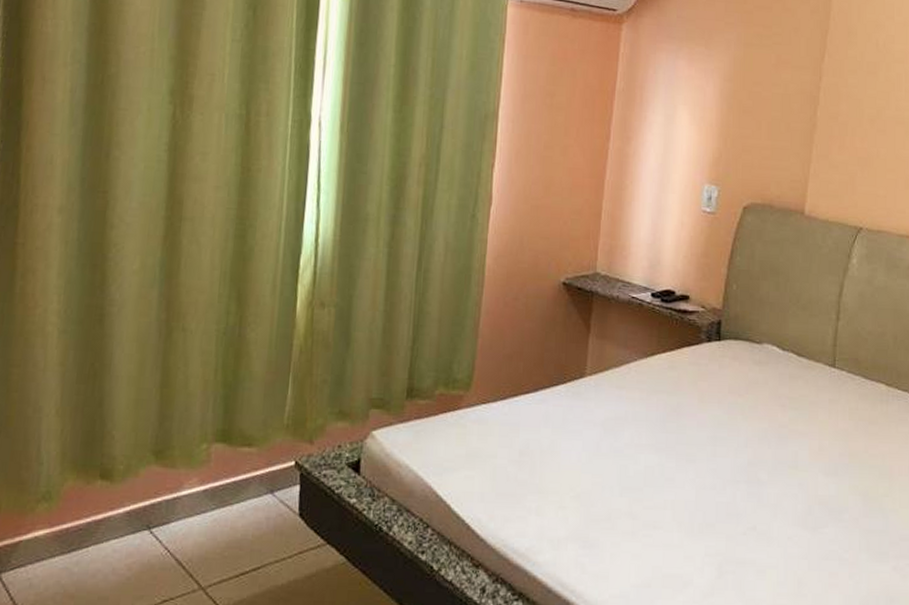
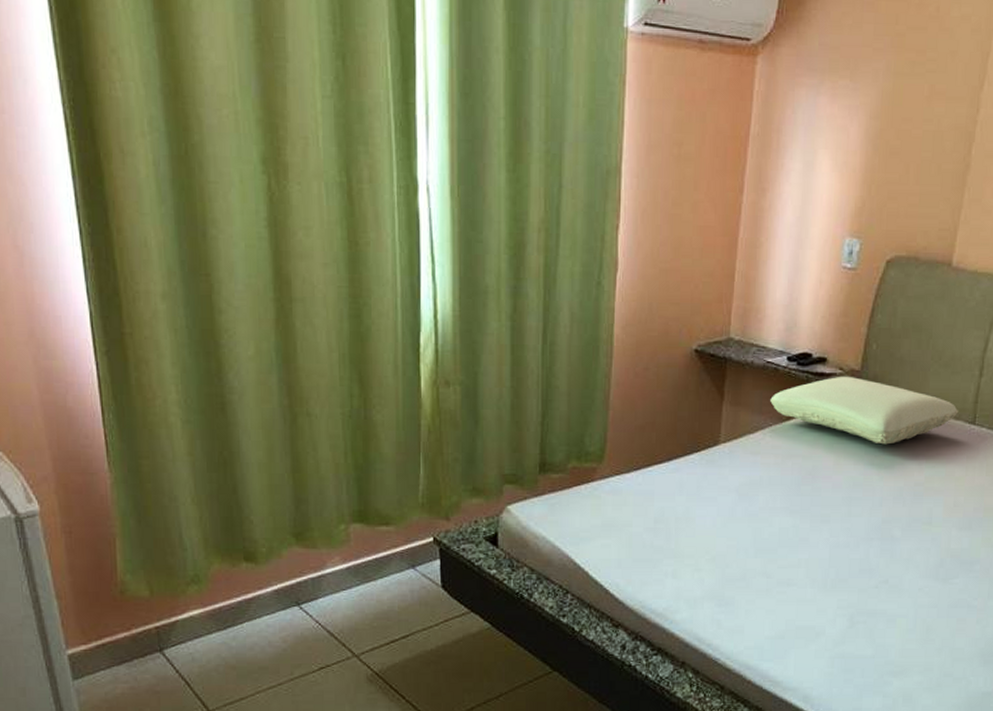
pillow: none [635,314,819,384] -> present [770,376,959,445]

